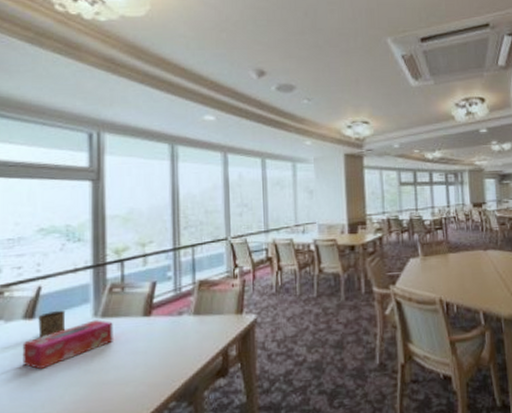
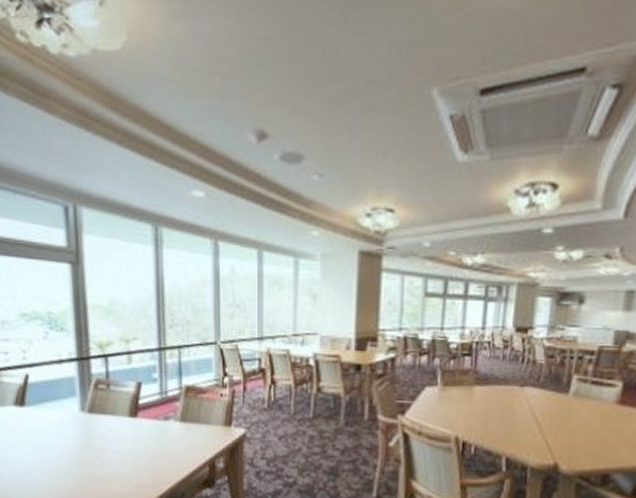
tissue box: present [22,320,113,370] -> none [16,415,101,457]
cup: present [38,310,66,338] -> none [28,400,55,426]

